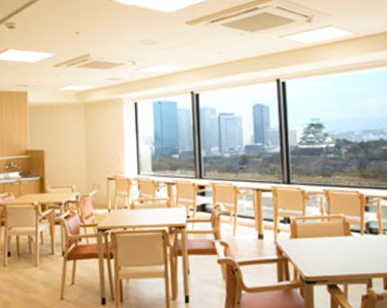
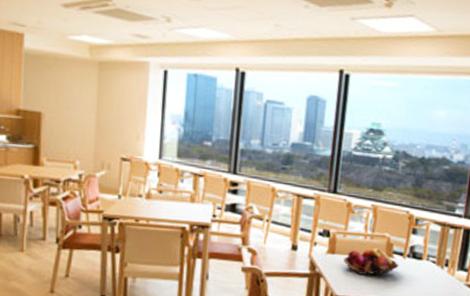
fruit basket: none [306,229,358,255] -> present [343,248,399,276]

